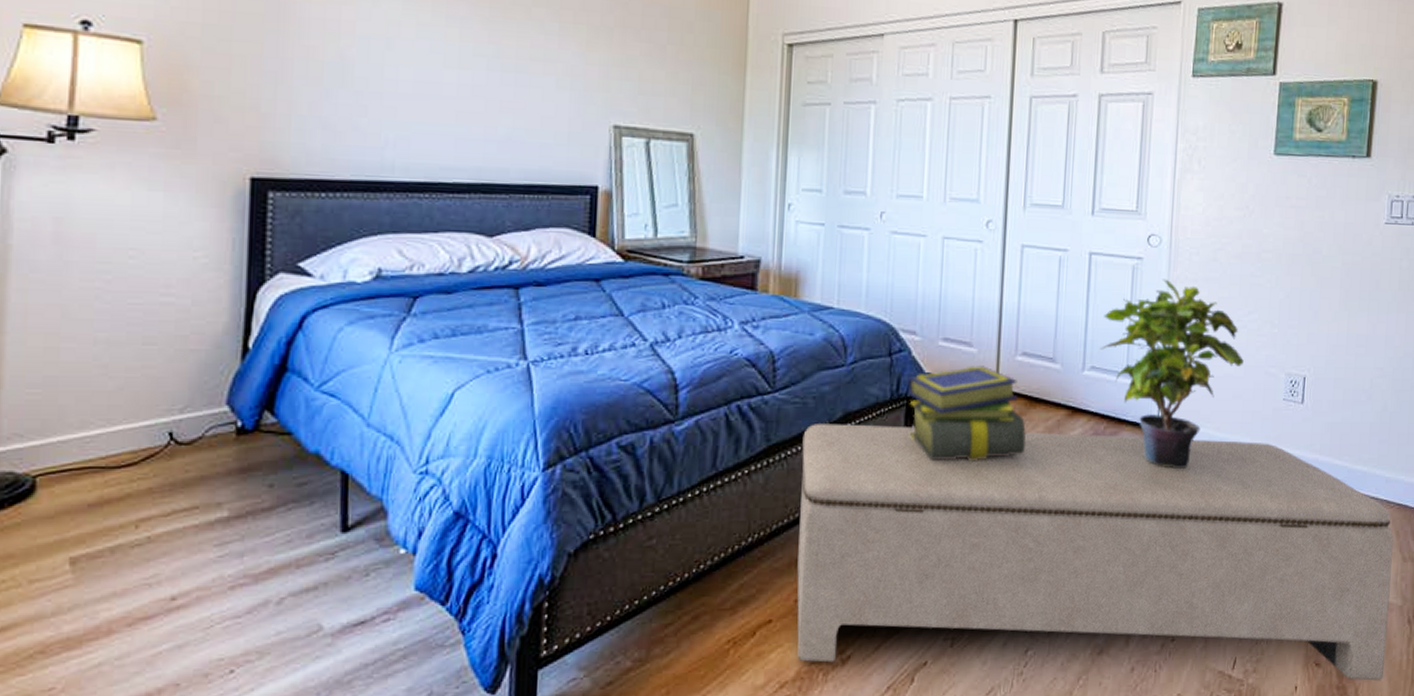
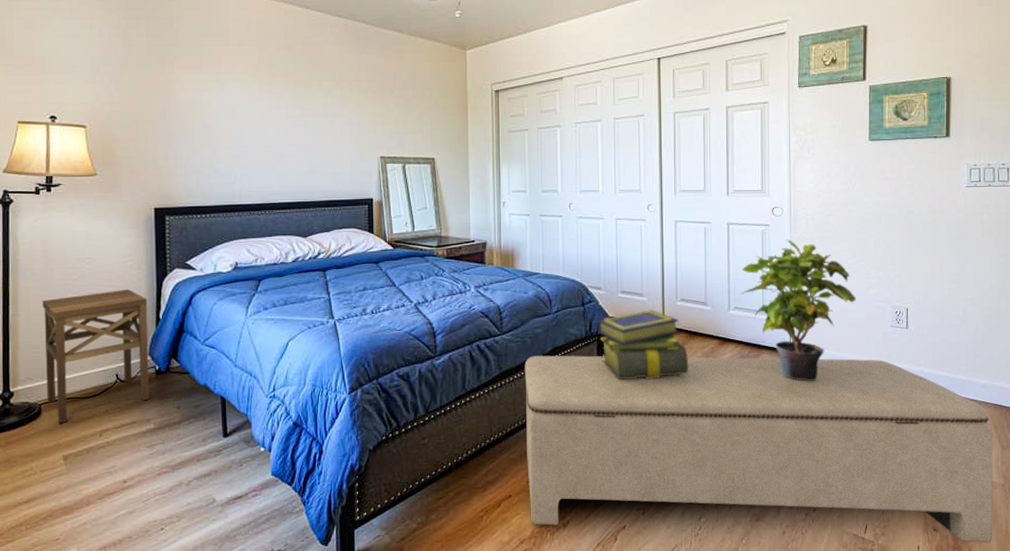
side table: none [47,300,230,508] -> present [42,288,150,424]

